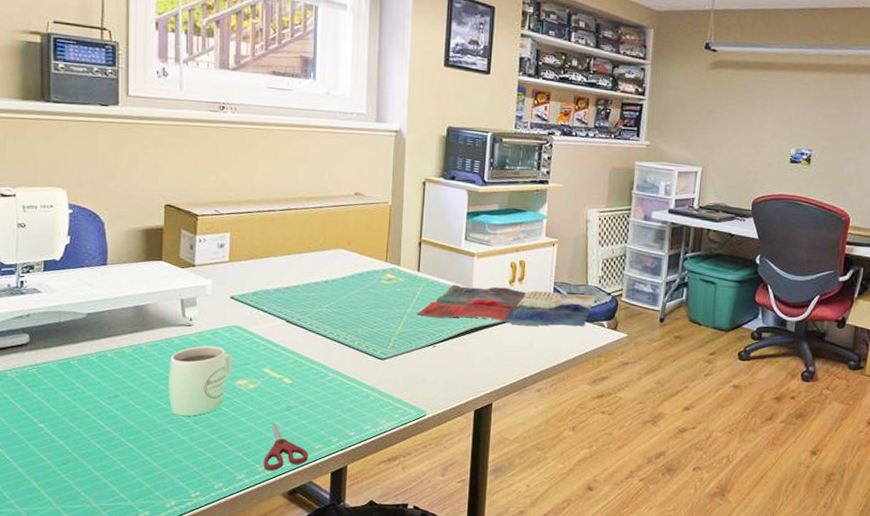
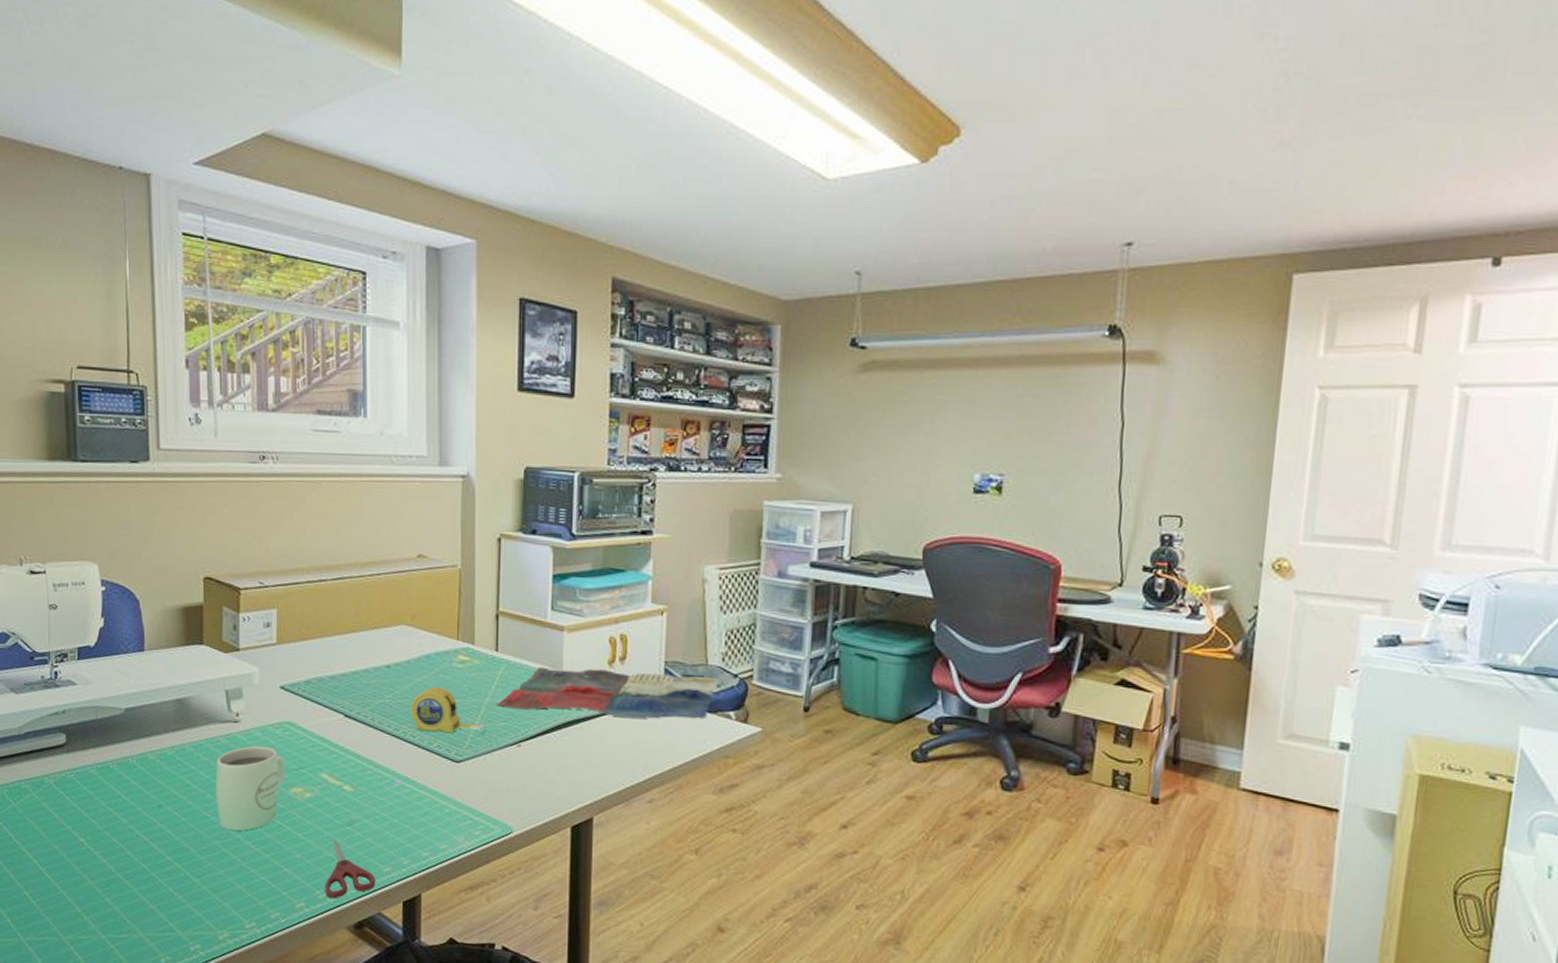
tape measure: none [344,298,407,339] -> present [410,686,486,736]

